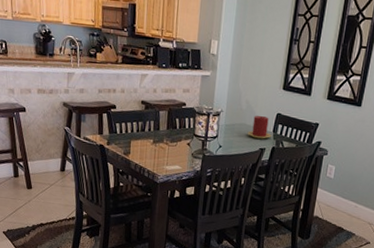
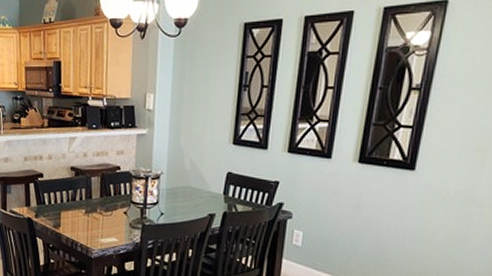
candle: present [247,116,272,139] -> none [193,176,222,203]

